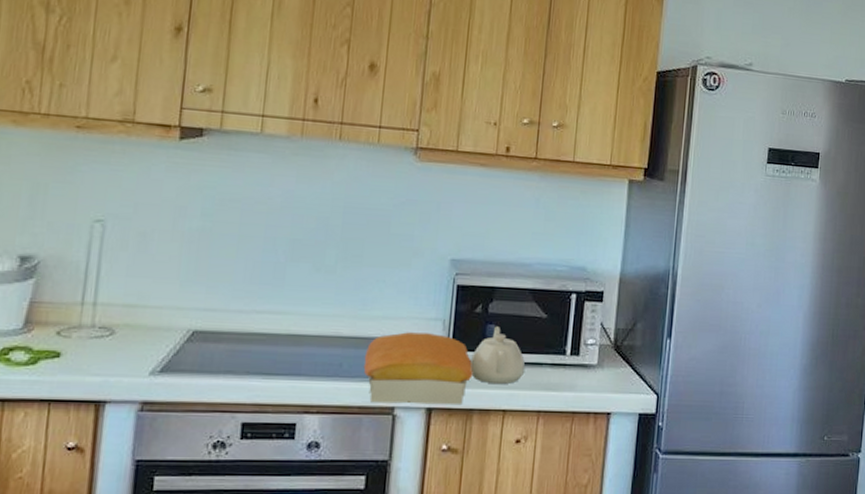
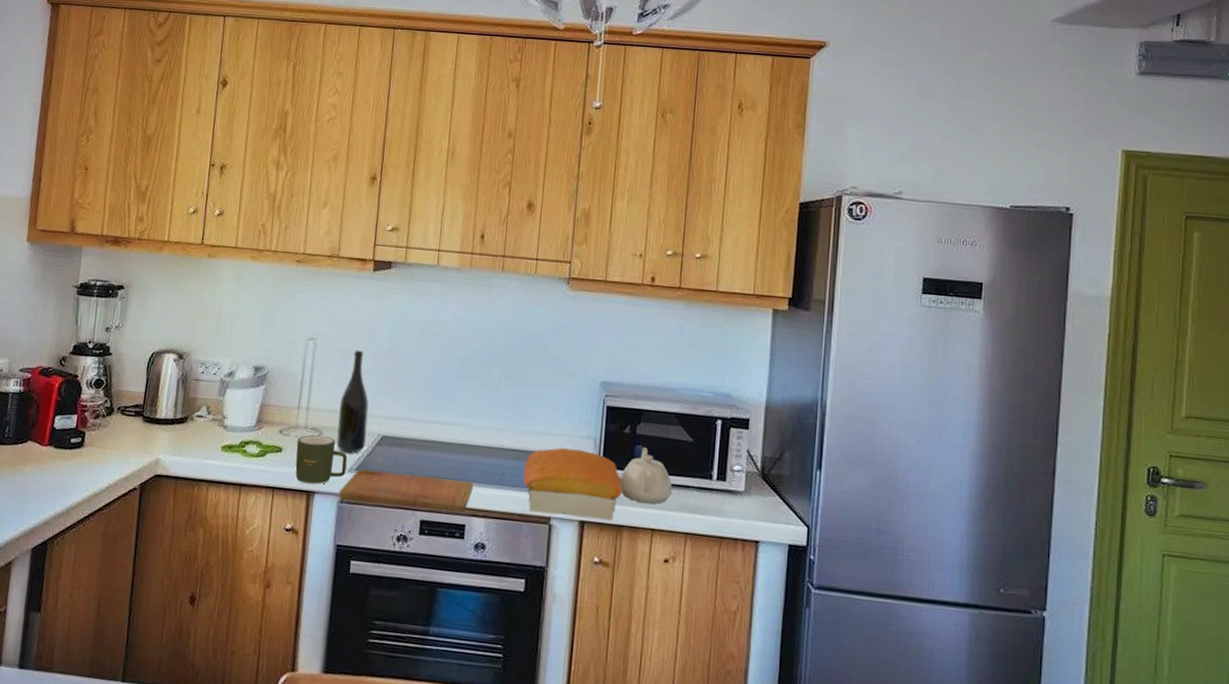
mug: none [79,334,149,393] -> present [295,435,348,485]
wine bottle: none [133,232,176,352] -> present [336,349,369,453]
cutting board: none [137,371,306,411] -> present [338,469,473,513]

